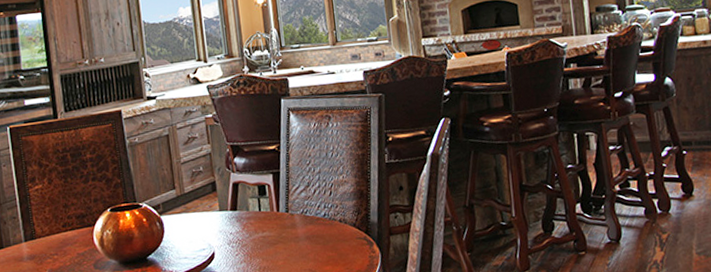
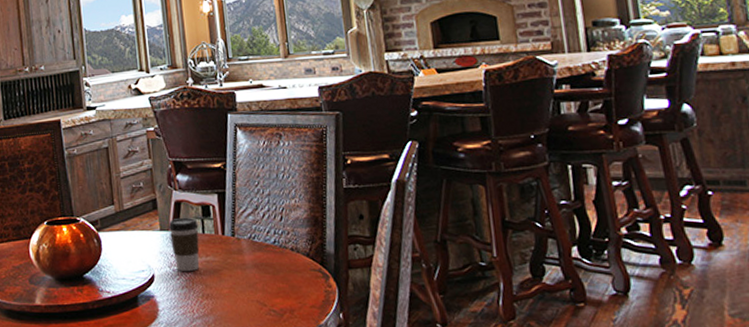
coffee cup: none [227,197,257,248] -> present [168,217,200,272]

